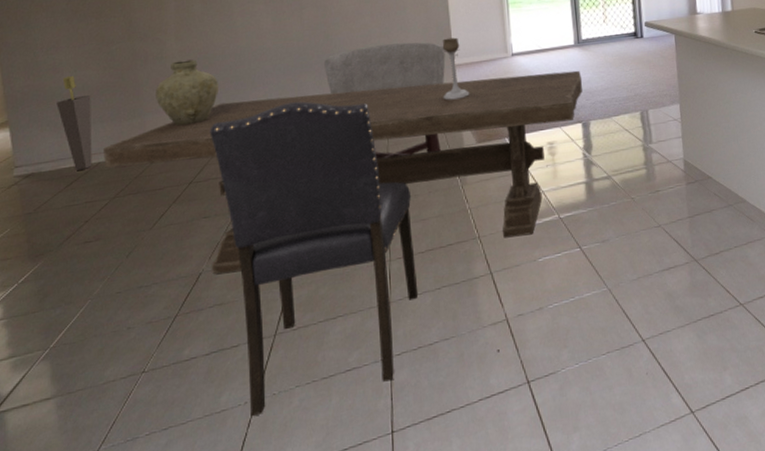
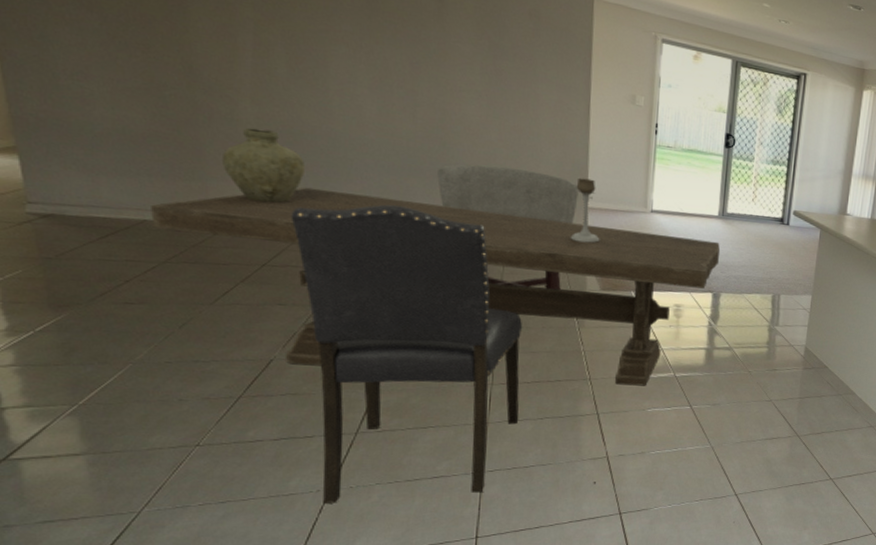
umbrella stand: present [56,75,92,172] -> none [86,111,136,224]

